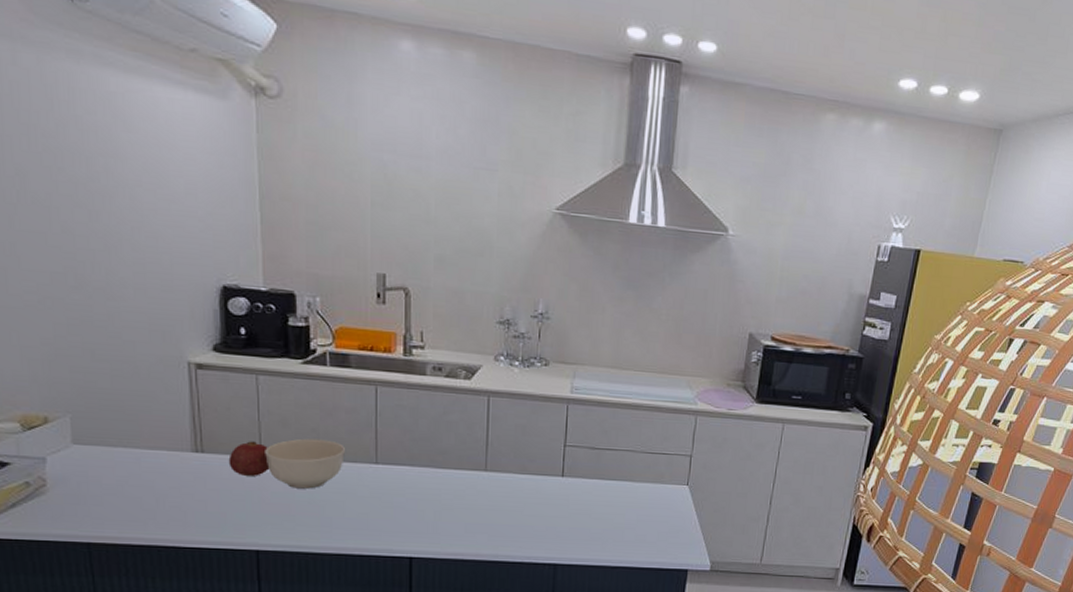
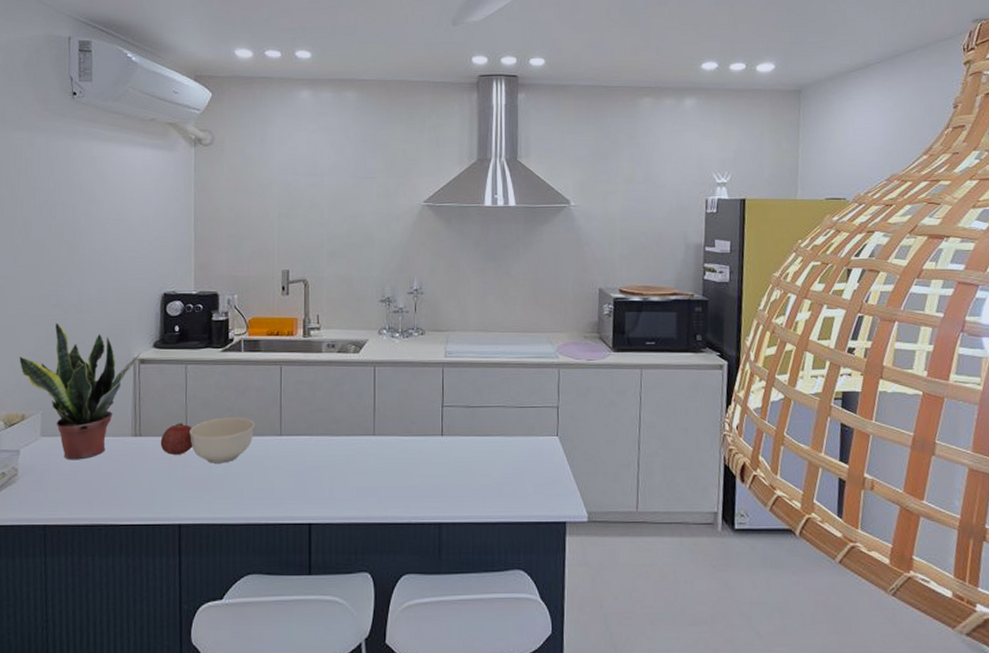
potted plant: none [31,308,198,474] -> present [19,322,141,460]

